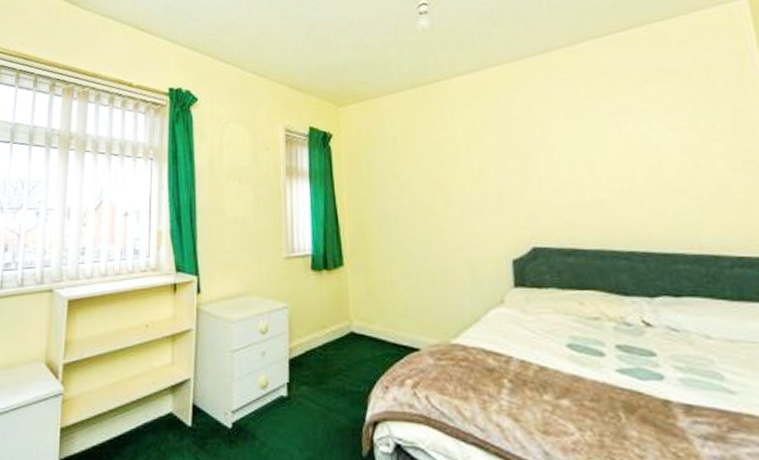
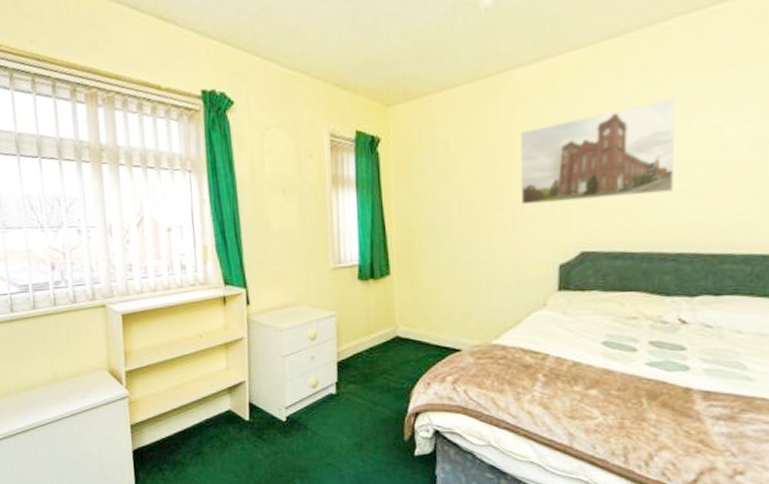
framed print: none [463,106,614,200] -> present [521,98,675,205]

